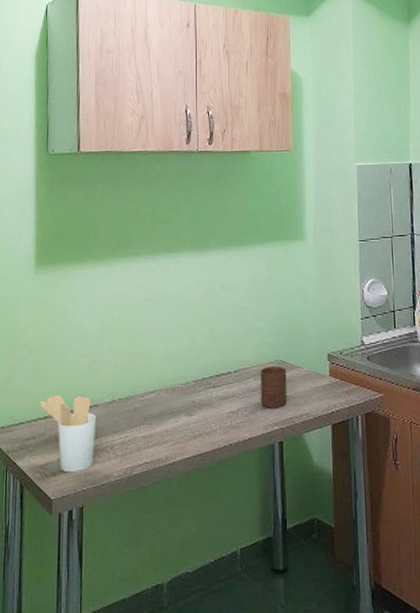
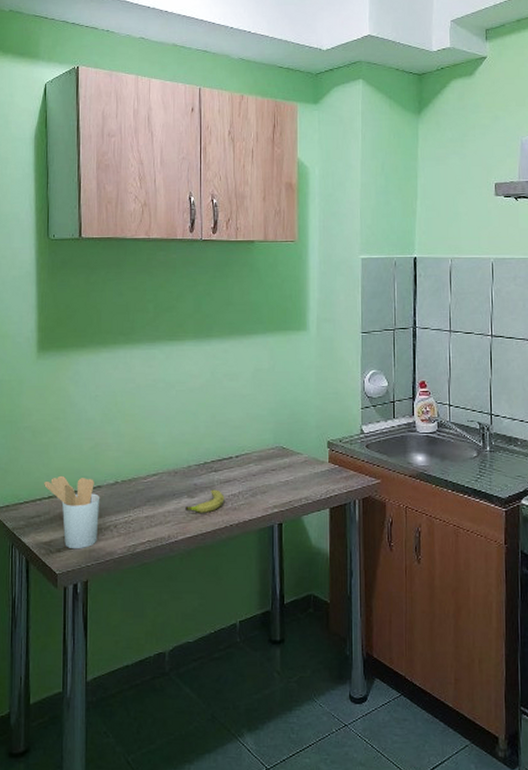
fruit: none [183,406,224,432] -> present [185,489,225,513]
cup: present [260,366,288,408] -> none [260,453,287,492]

